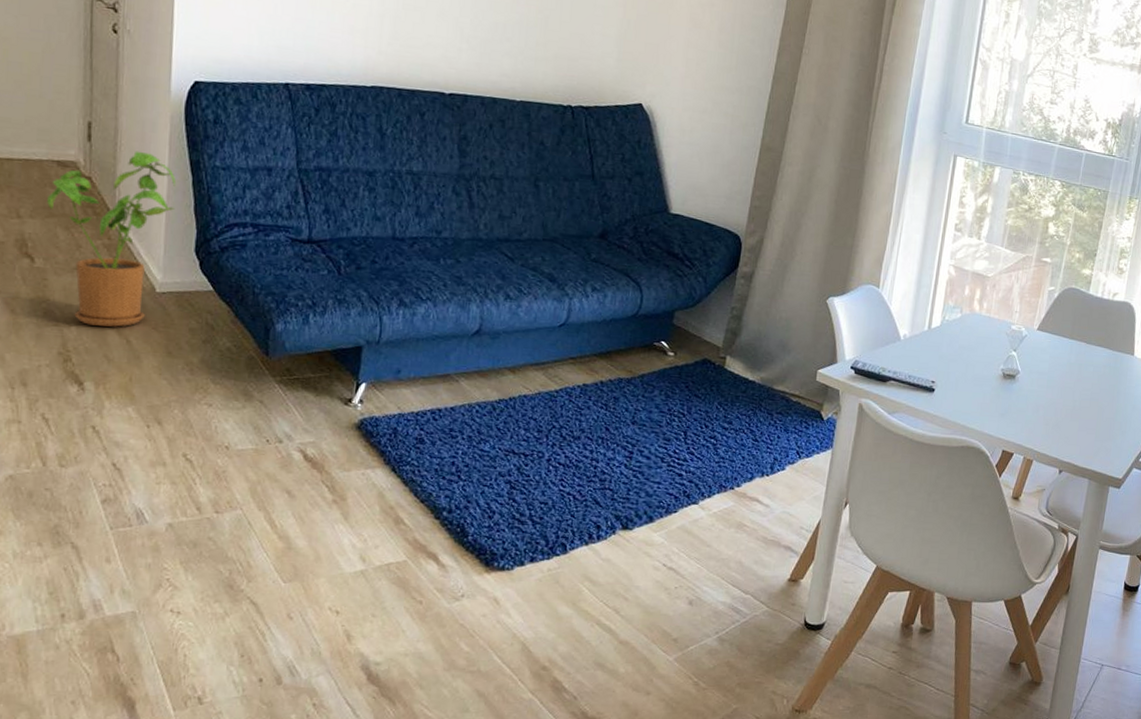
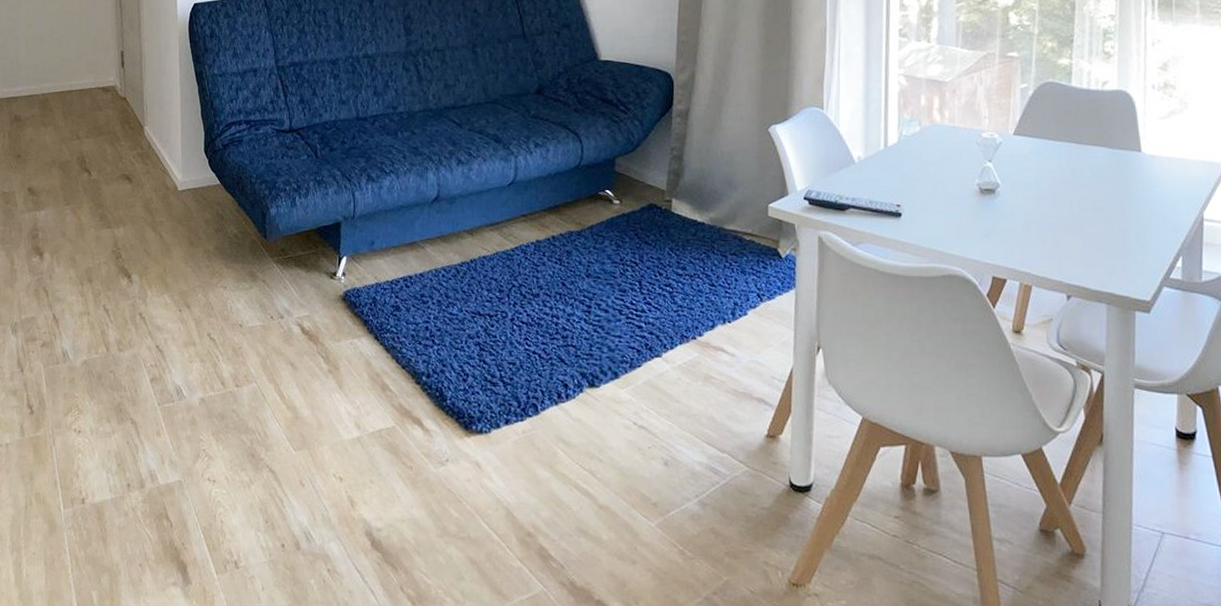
house plant: present [47,150,175,327] -> none [97,70,187,225]

